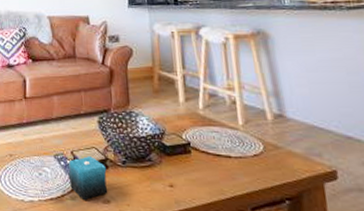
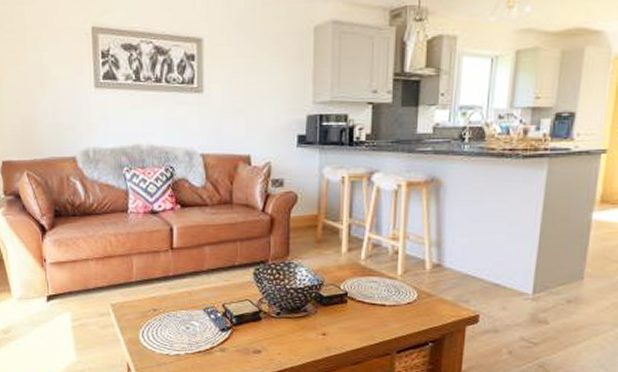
candle: present [68,156,108,200] -> none [218,309,260,351]

